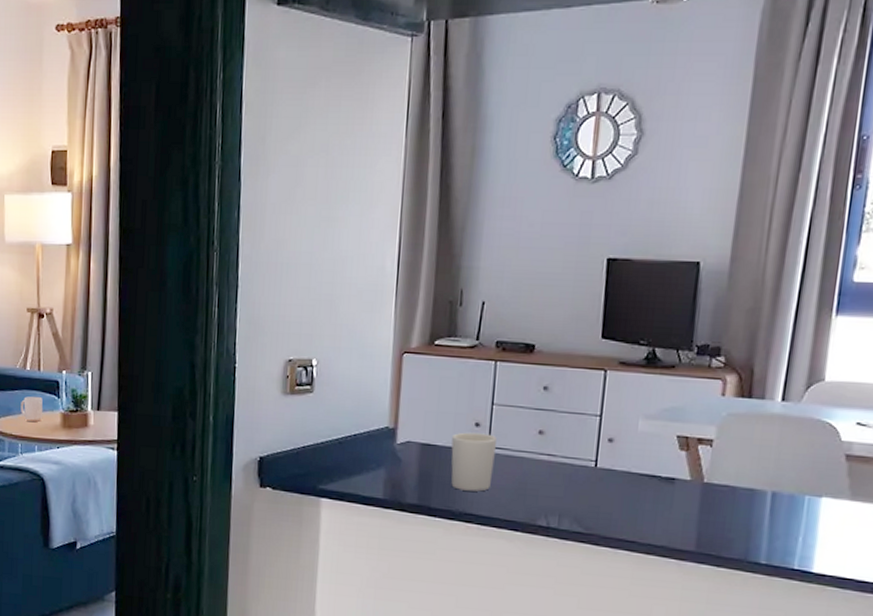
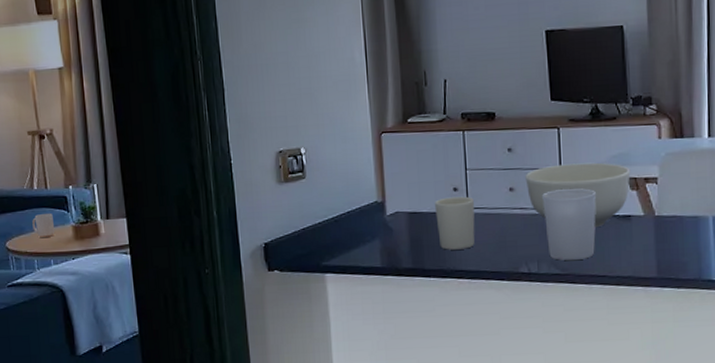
bowl: none [558,411,683,487] -> present [525,162,631,228]
candle holder: none [573,439,638,521] -> present [542,188,596,261]

